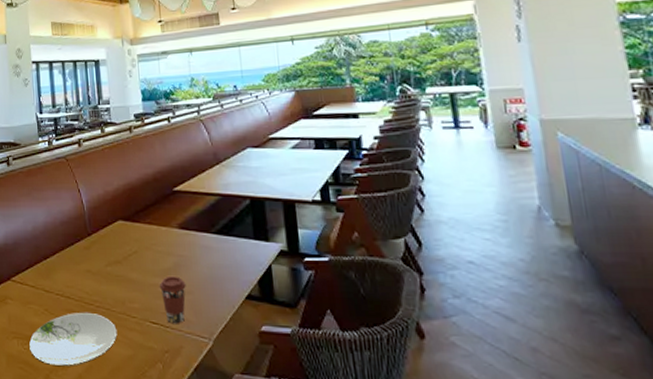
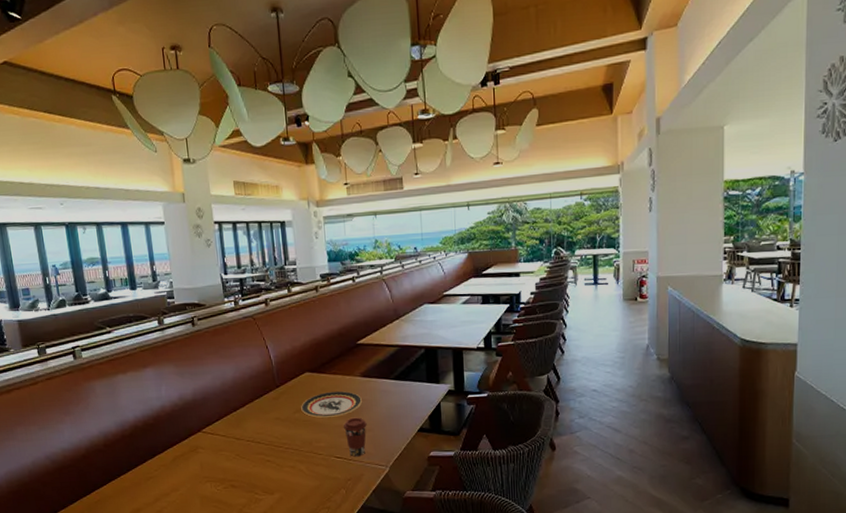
plate: present [29,313,118,367] -> none [222,454,305,502]
plate: none [113,244,180,274] -> present [301,391,362,418]

